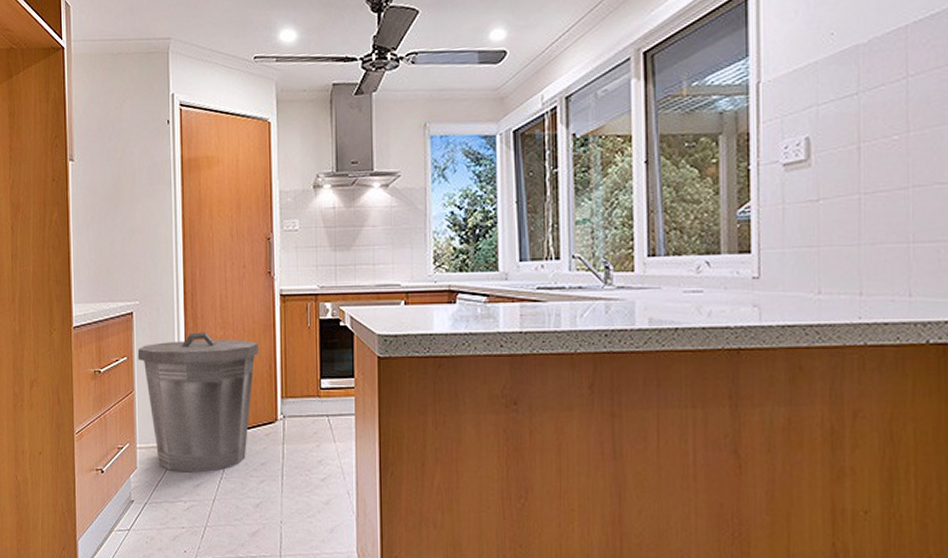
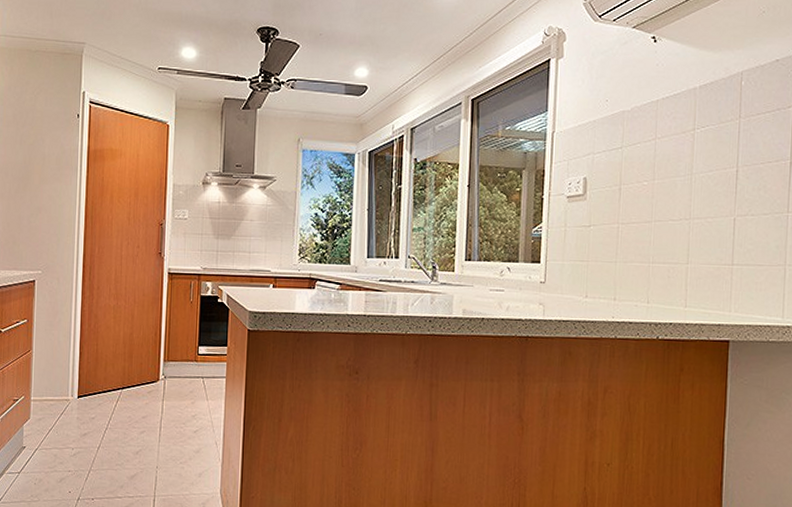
trash can: present [137,332,259,473] -> none [37,301,147,424]

